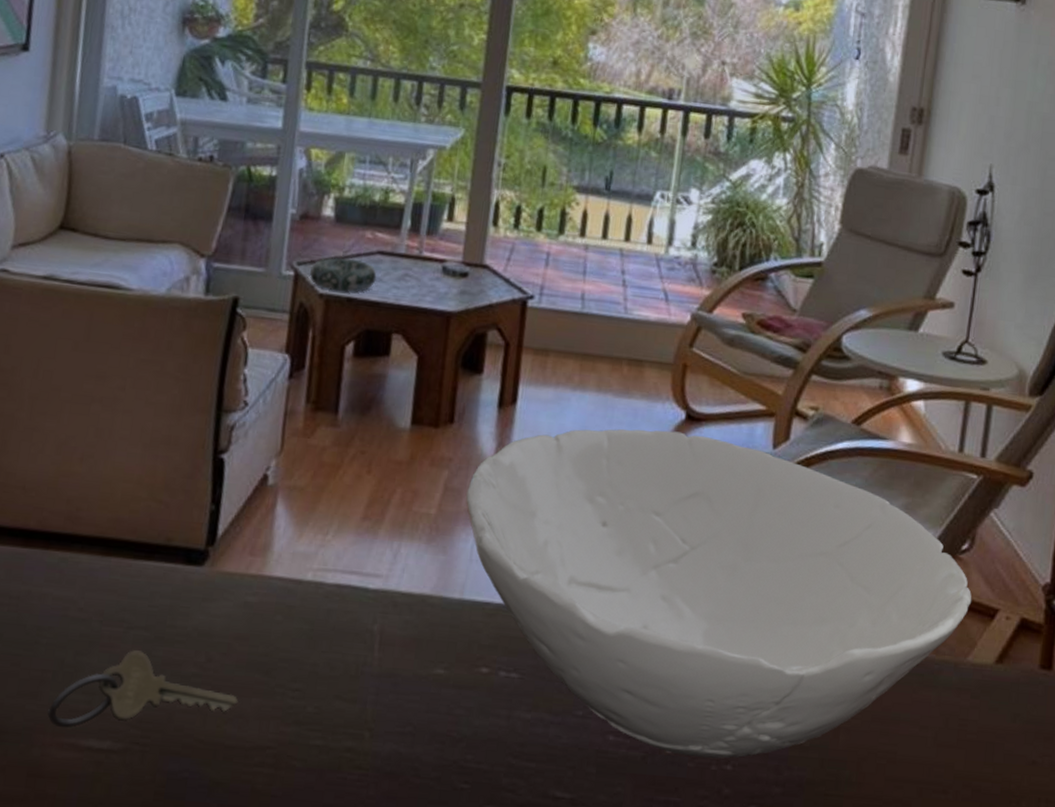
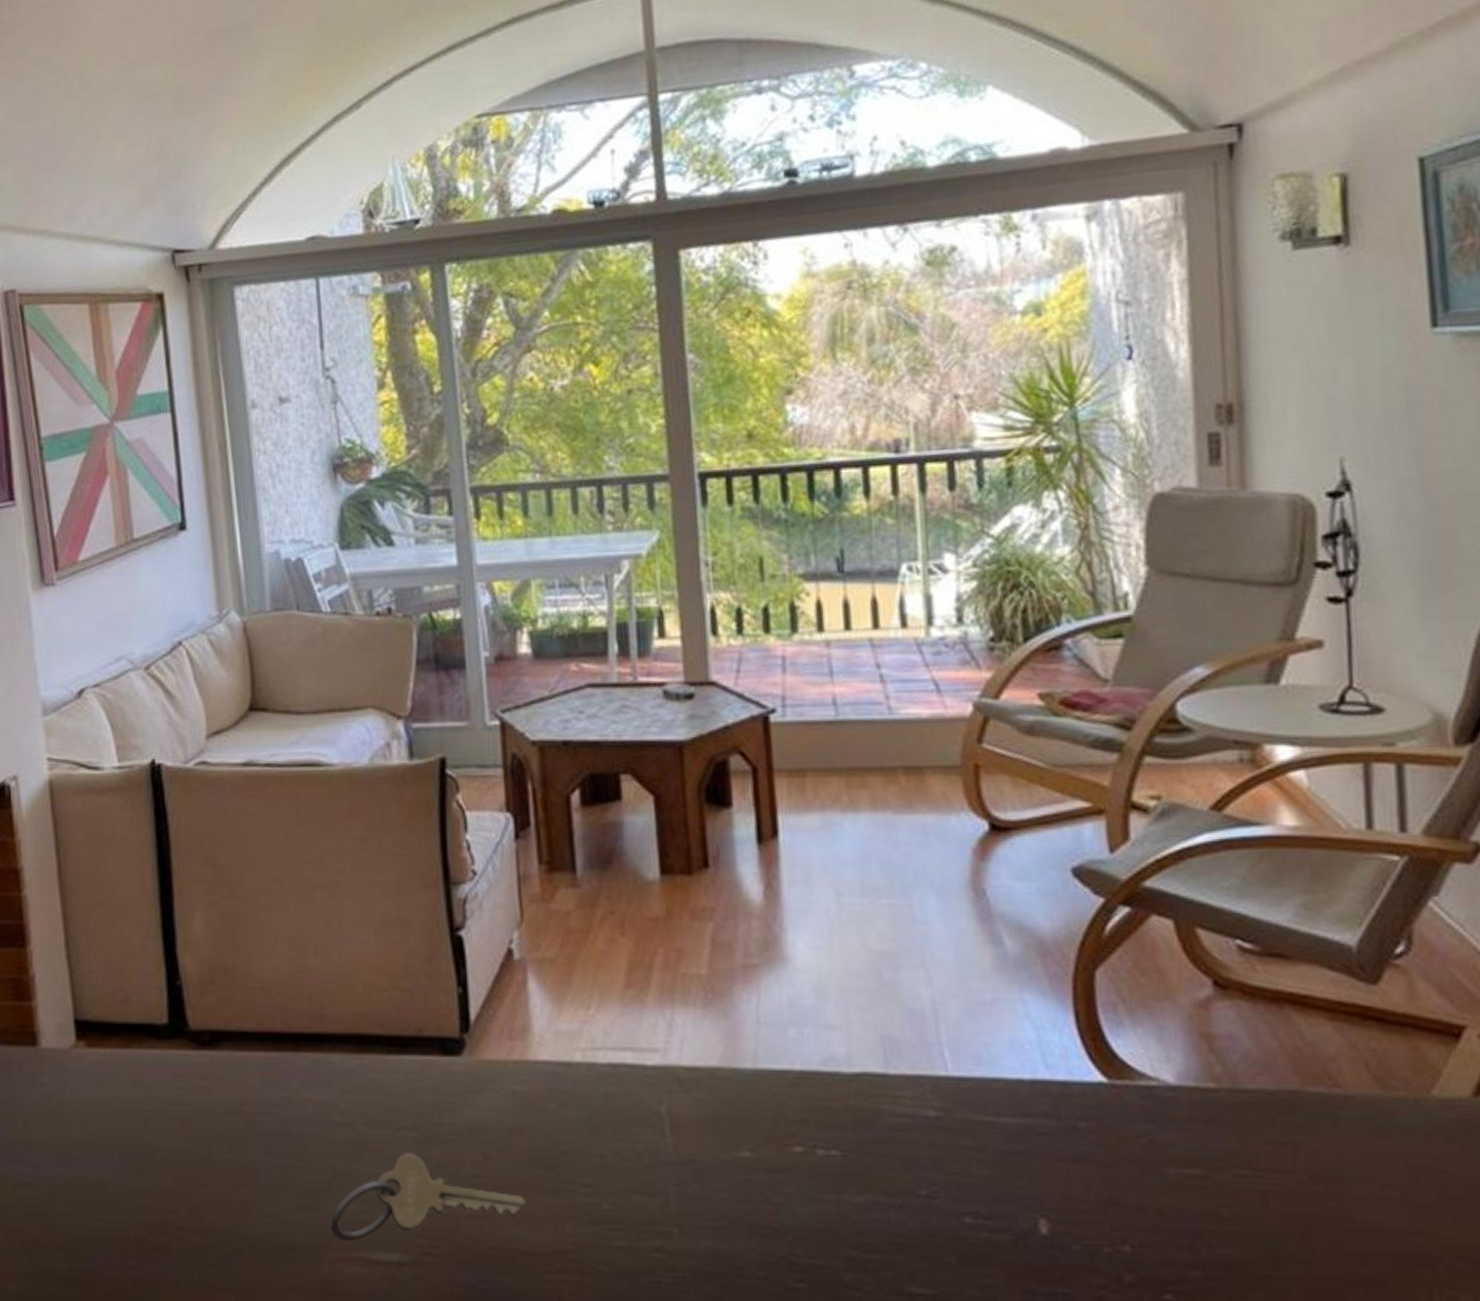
decorative bowl: present [310,258,377,292] -> none [517,698,591,736]
bowl: present [465,429,972,759] -> none [738,846,1424,1239]

